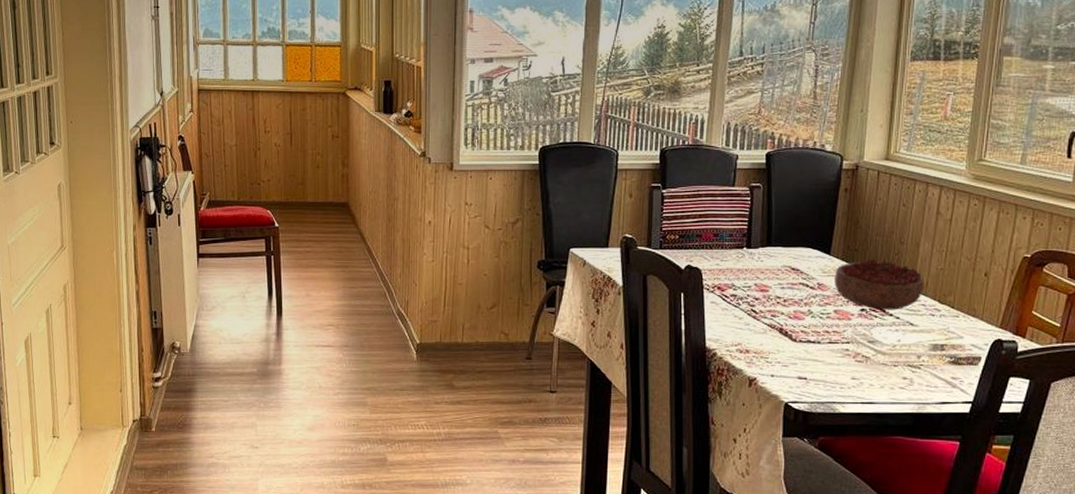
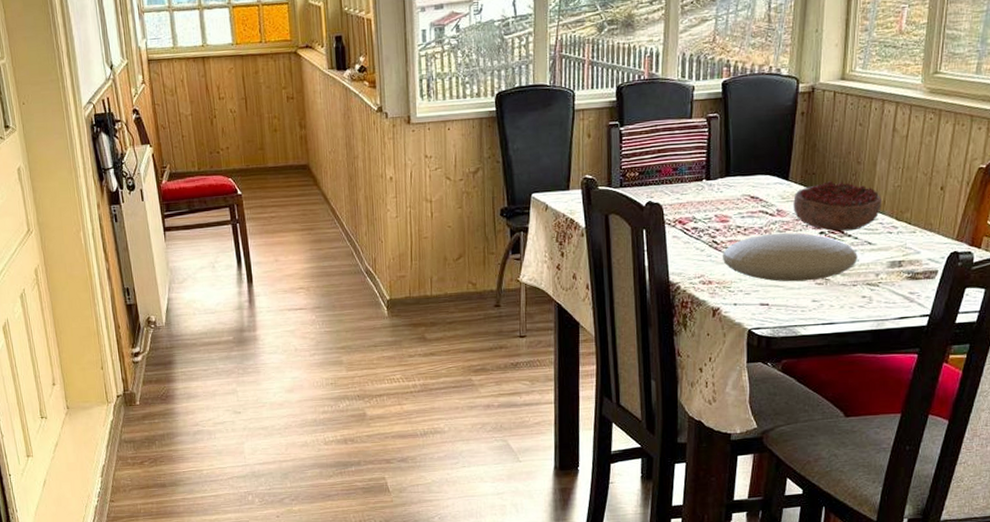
plate: none [760,306,899,358] -> present [722,232,858,282]

